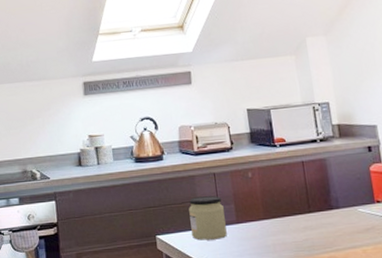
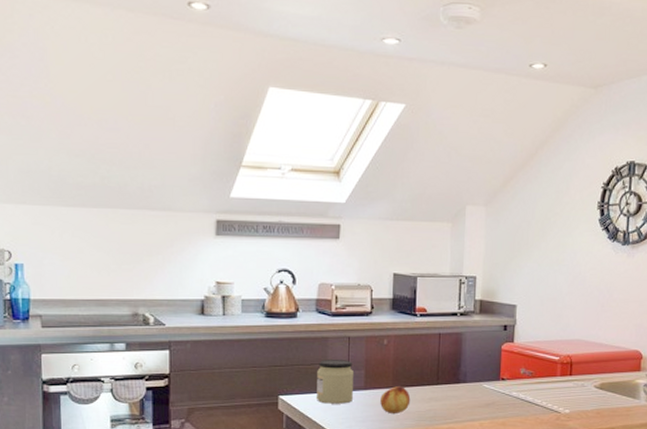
fruit: none [254,217,285,247] -> present [380,386,411,415]

